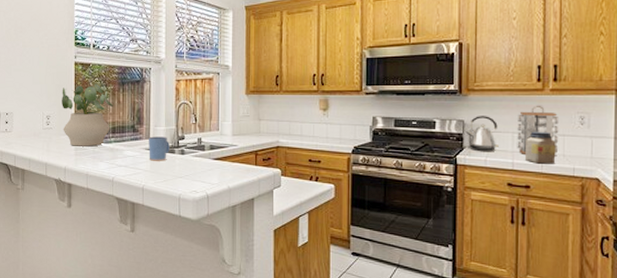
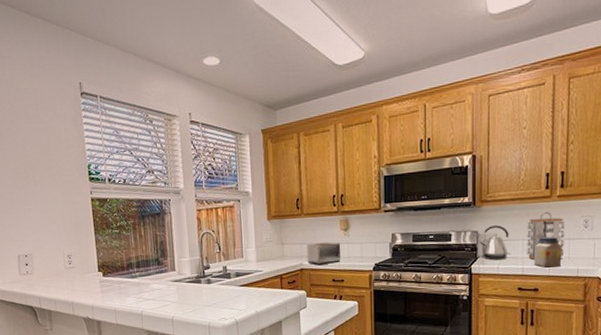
potted plant: present [62,83,114,147] -> none [80,218,136,284]
mug: present [149,136,169,161] -> none [174,267,196,292]
toaster: none [284,121,319,144] -> present [307,242,341,266]

